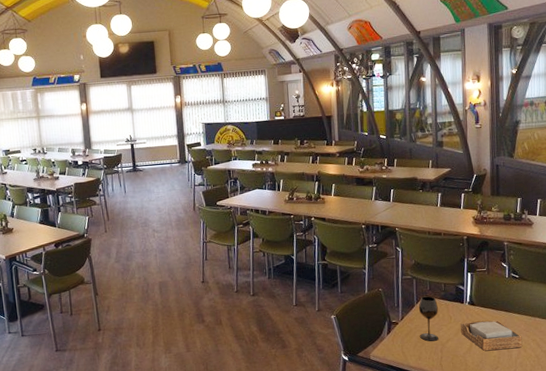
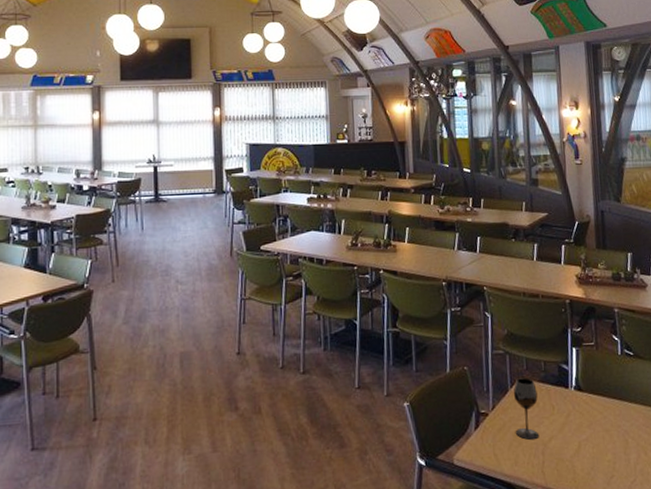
napkin holder: present [460,320,523,351] -> none [565,411,642,453]

